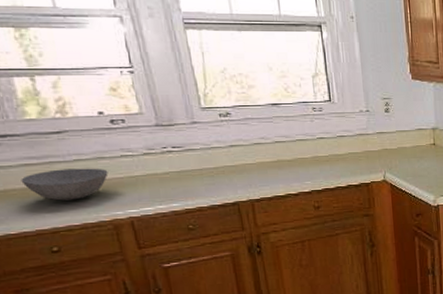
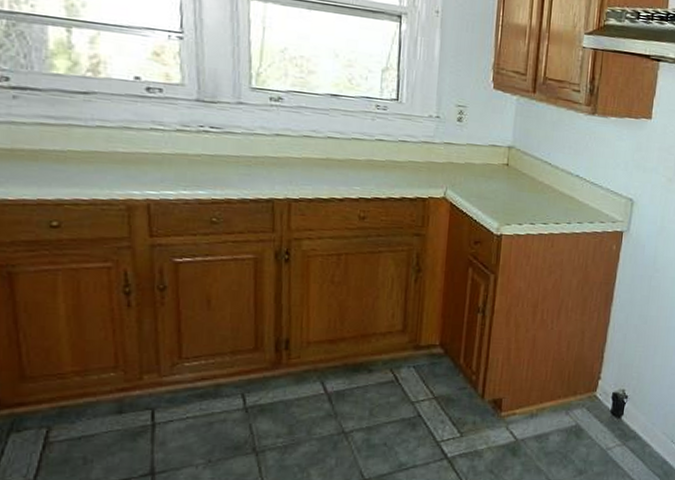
bowl: present [21,168,108,201] -> none [32,133,132,171]

